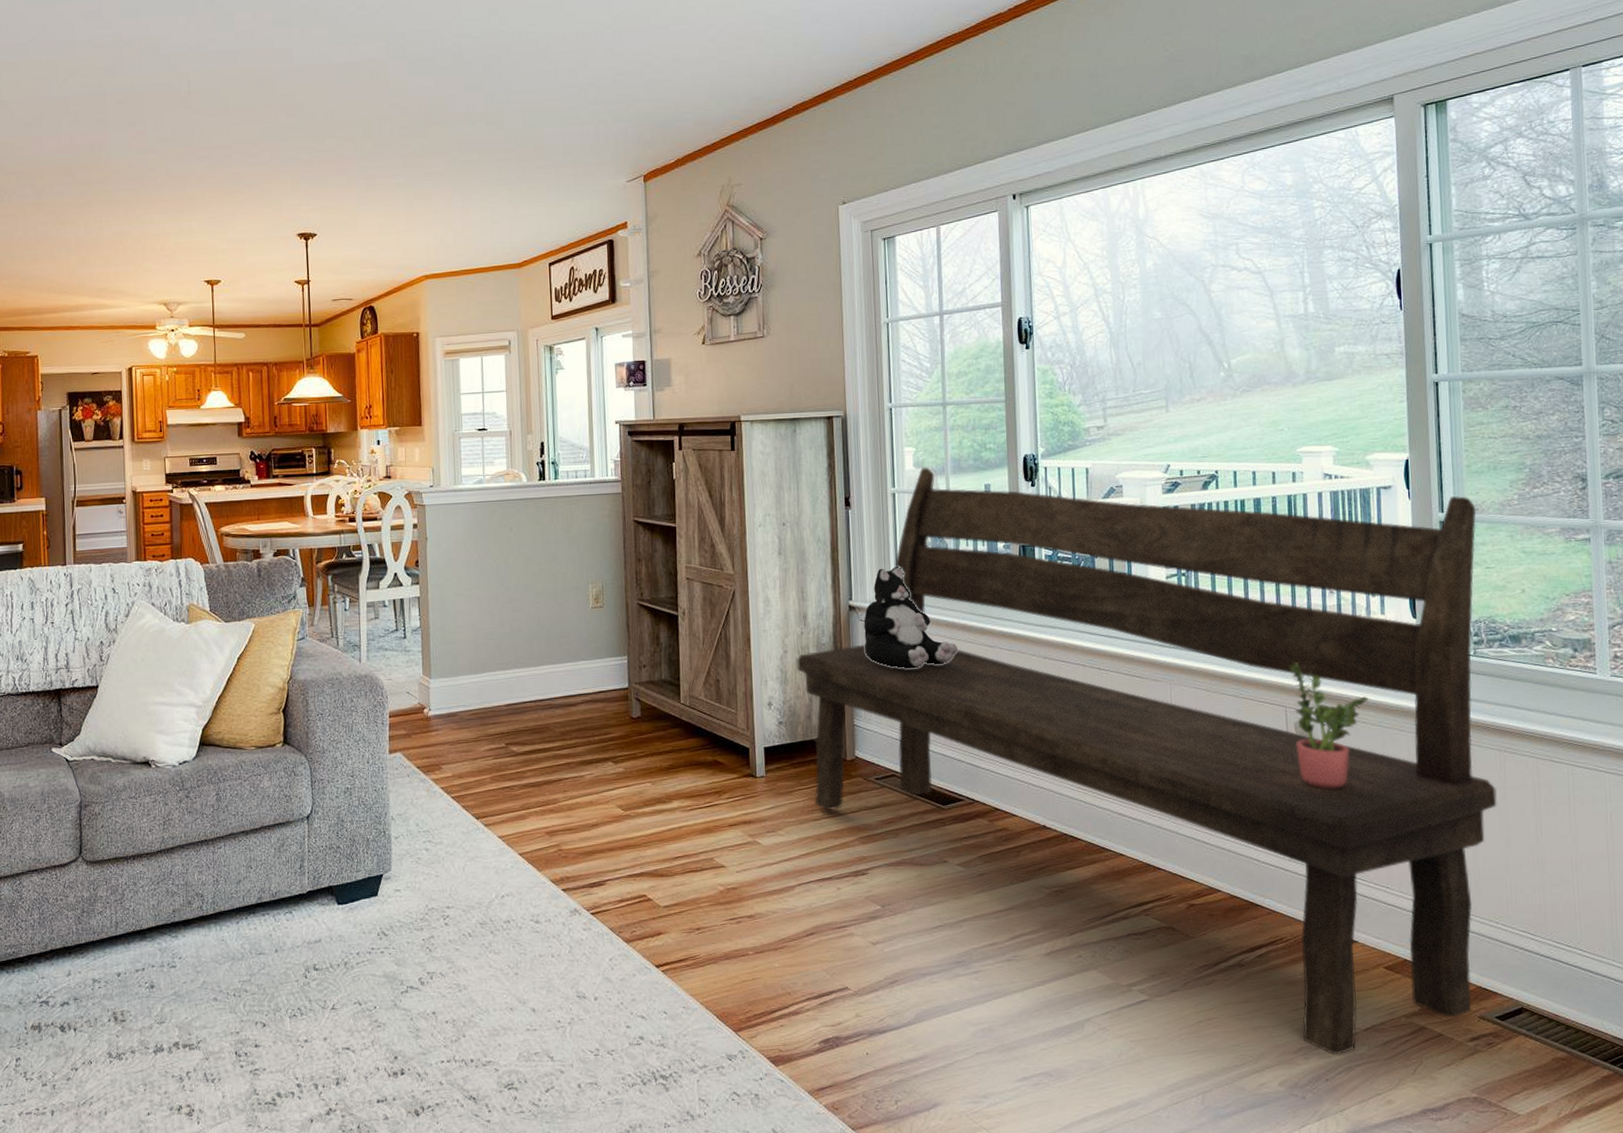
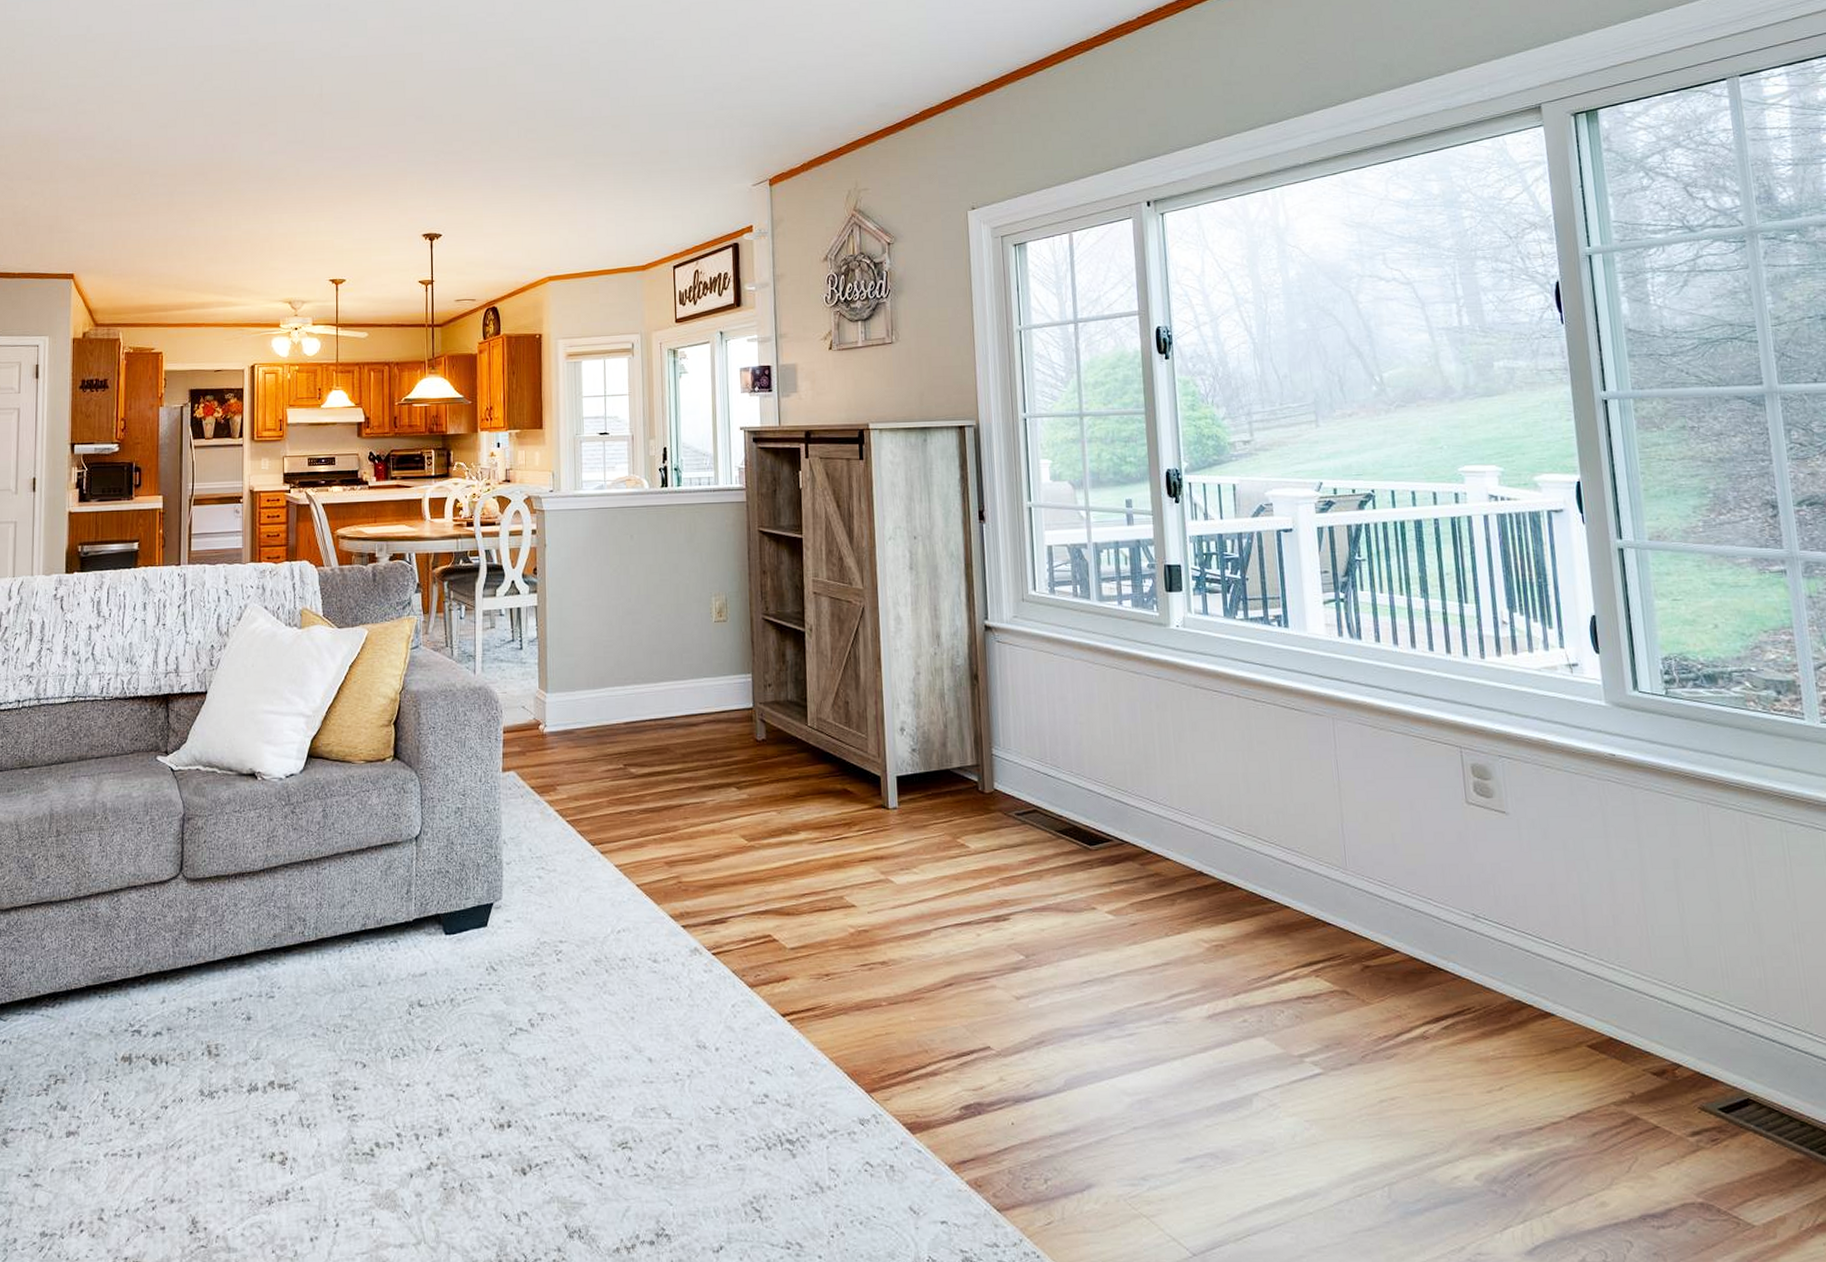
bench: present [796,467,1497,1055] -> none [930,480,1703,1147]
plush toy: present [864,567,958,669] -> none [1000,585,1102,695]
potted plant: present [1289,663,1369,789] -> none [1462,699,1552,840]

